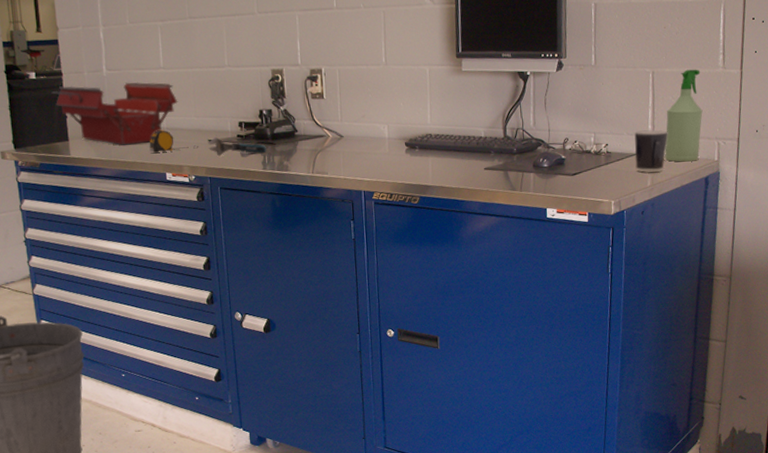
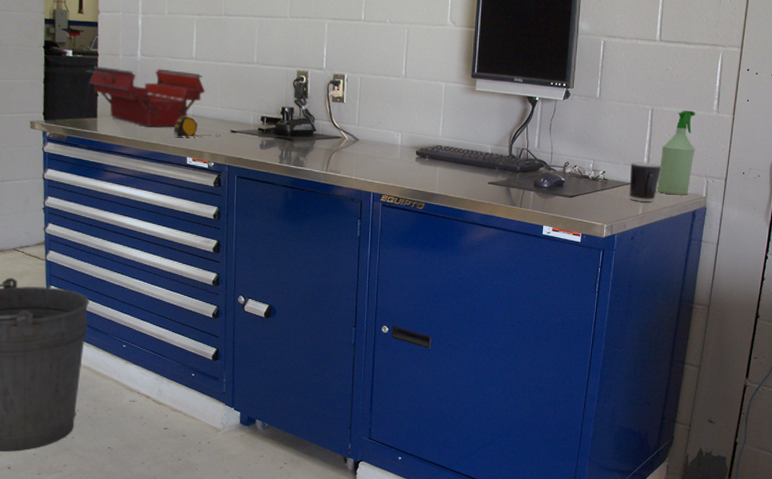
adjustable wrench: present [208,137,267,157] -> none [230,128,285,148]

